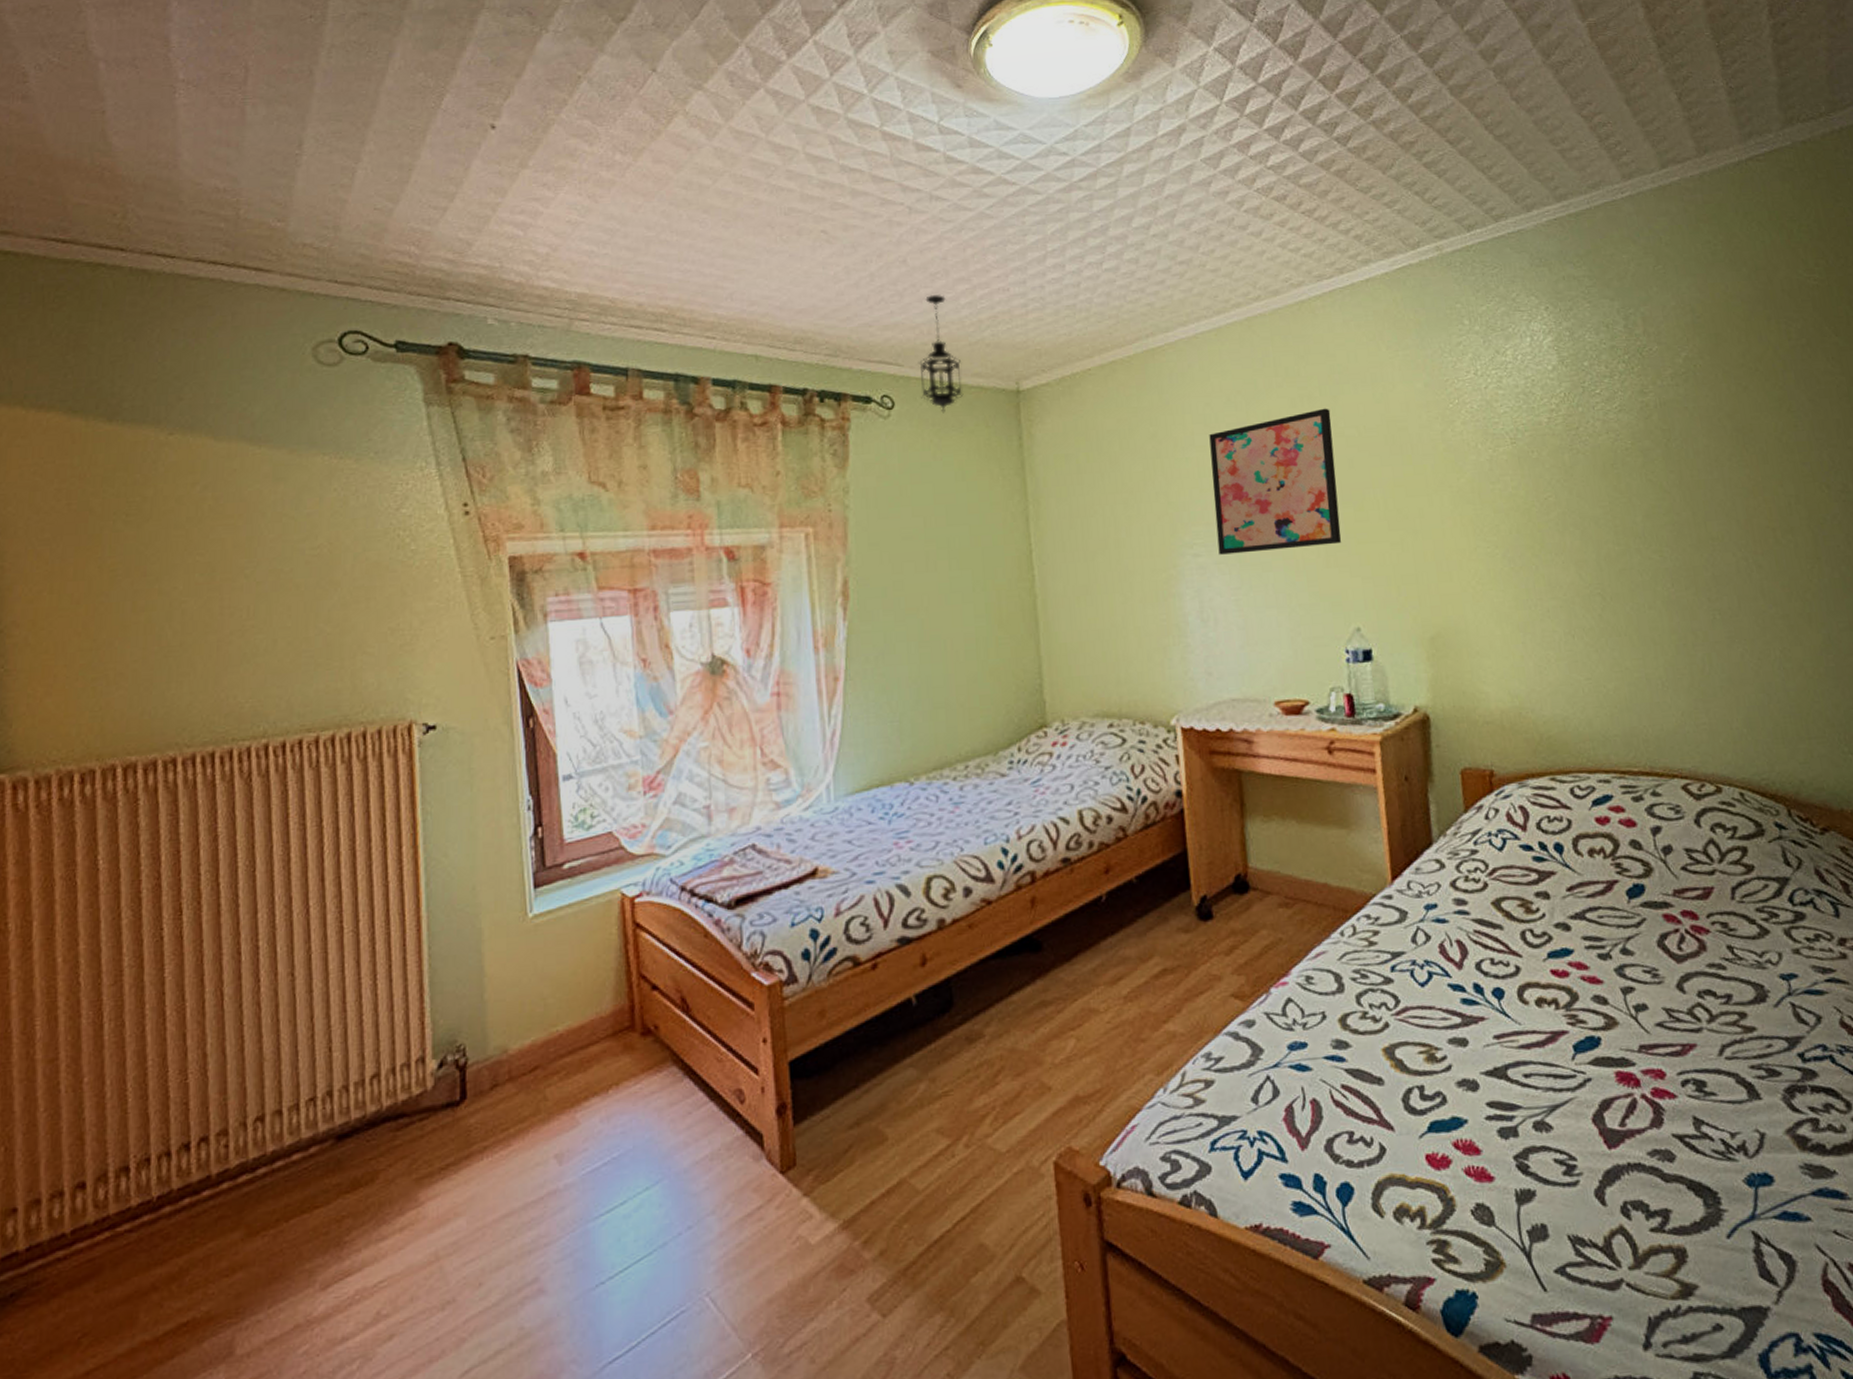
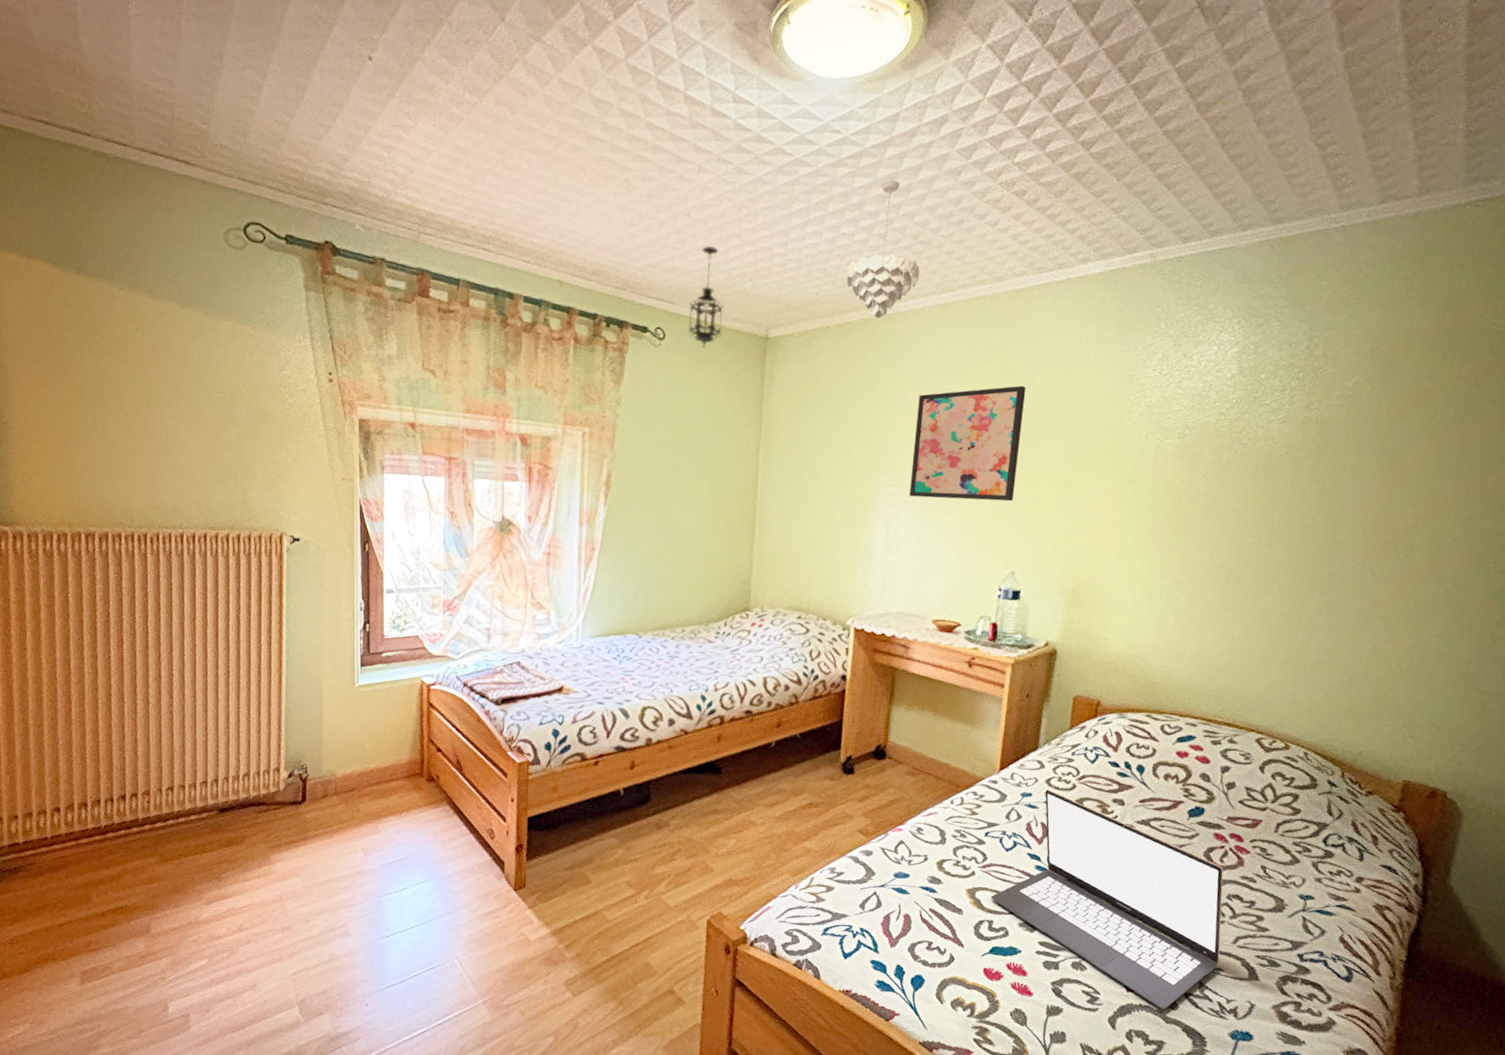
pendant light: none [1099,199,1185,353] -> present [845,180,920,319]
laptop: none [1415,895,1710,1165] -> present [991,789,1224,1010]

